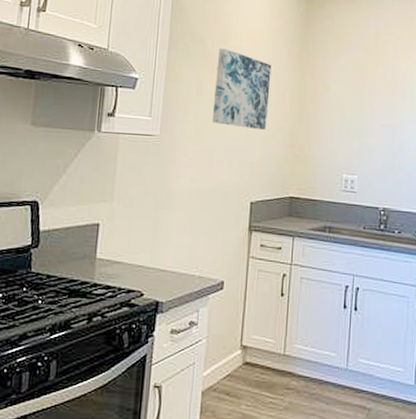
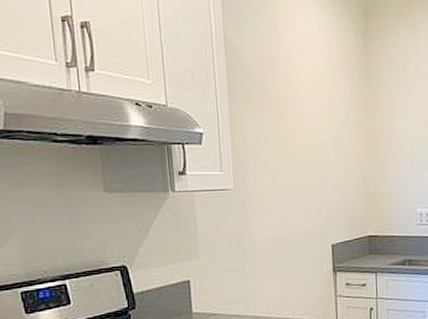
wall art: present [212,48,272,130] -> none [280,92,338,173]

